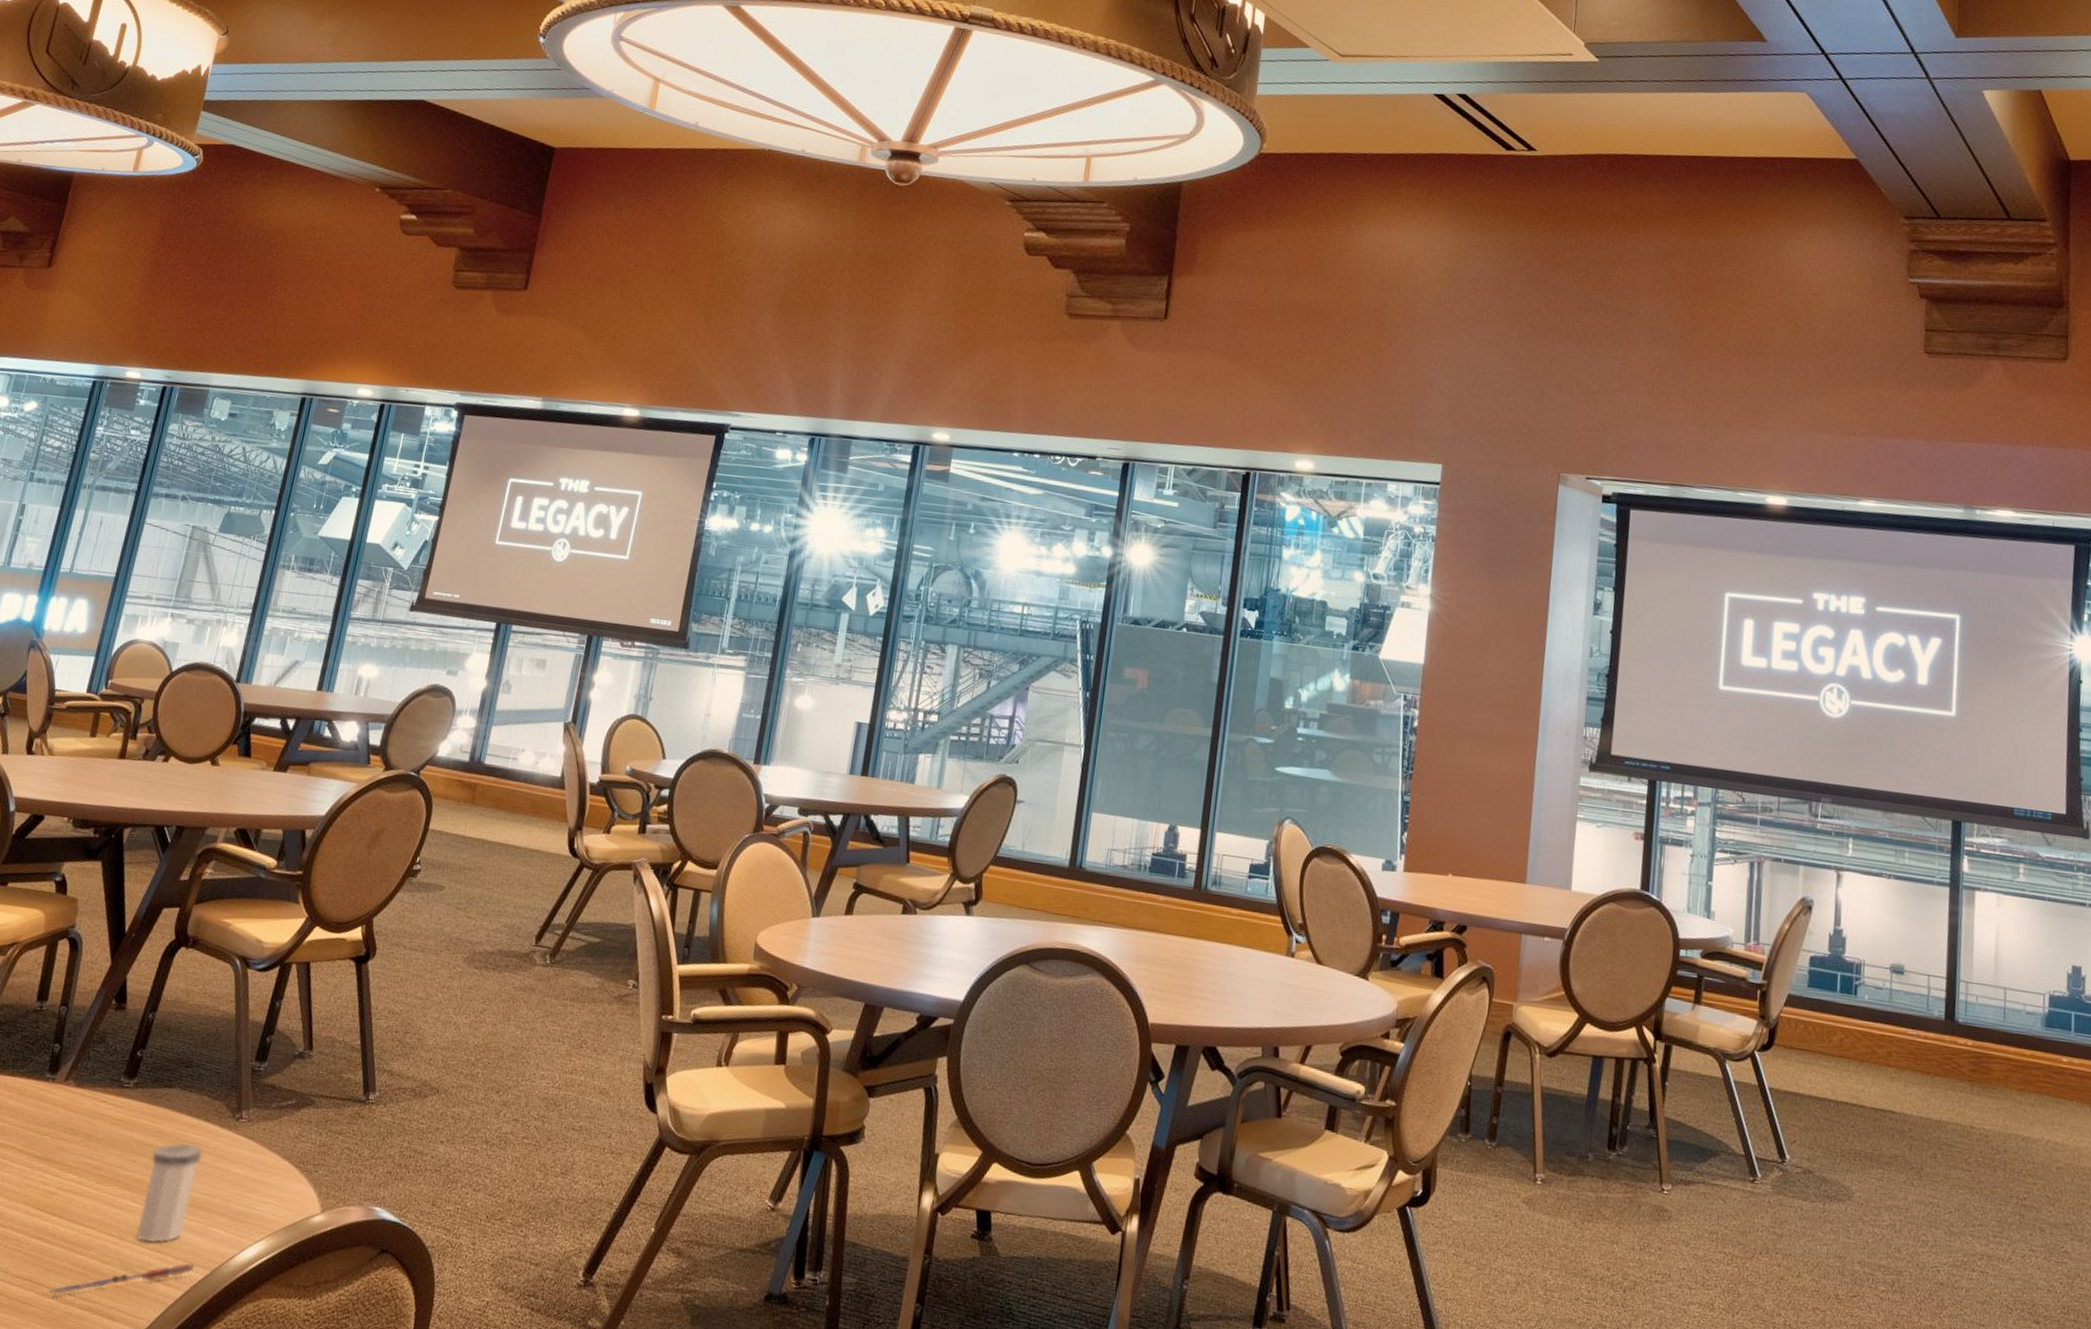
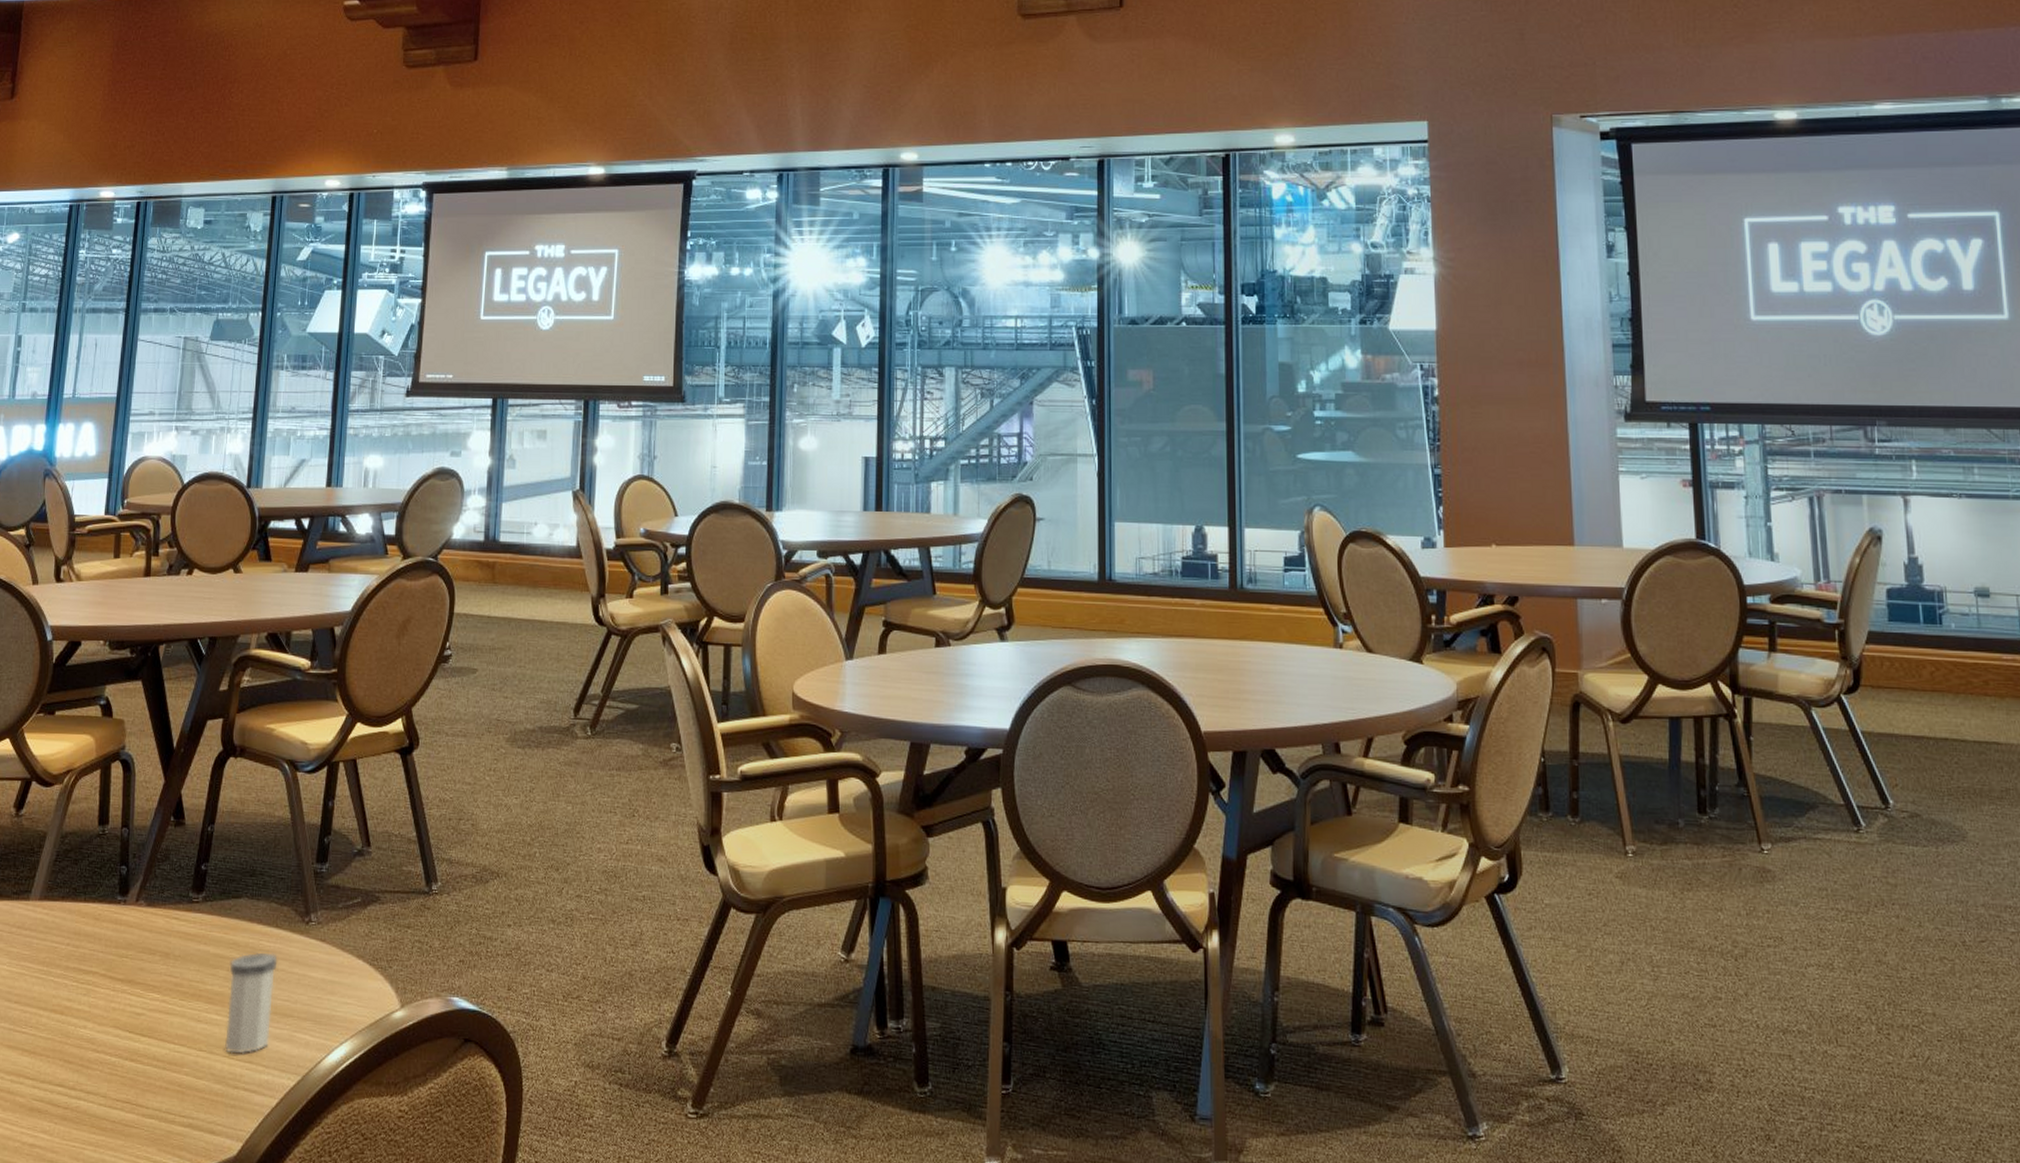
pen: present [49,1262,194,1295] -> none [149,1071,285,1115]

